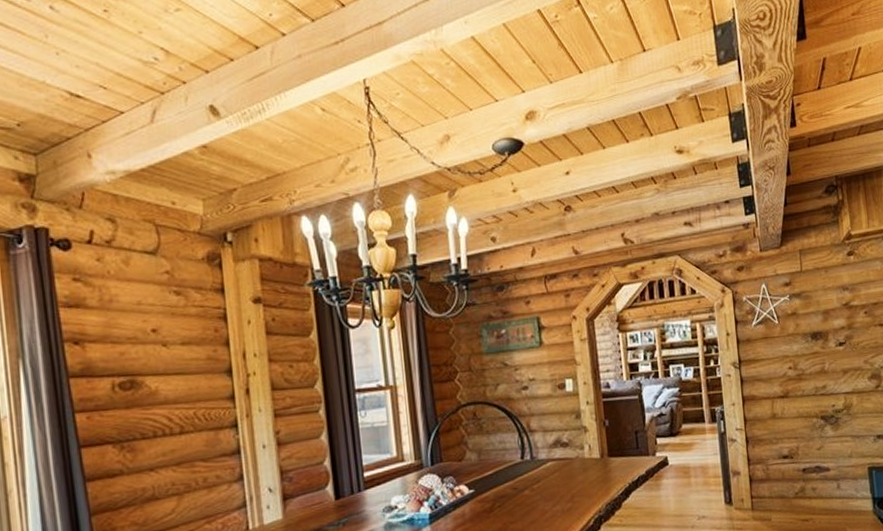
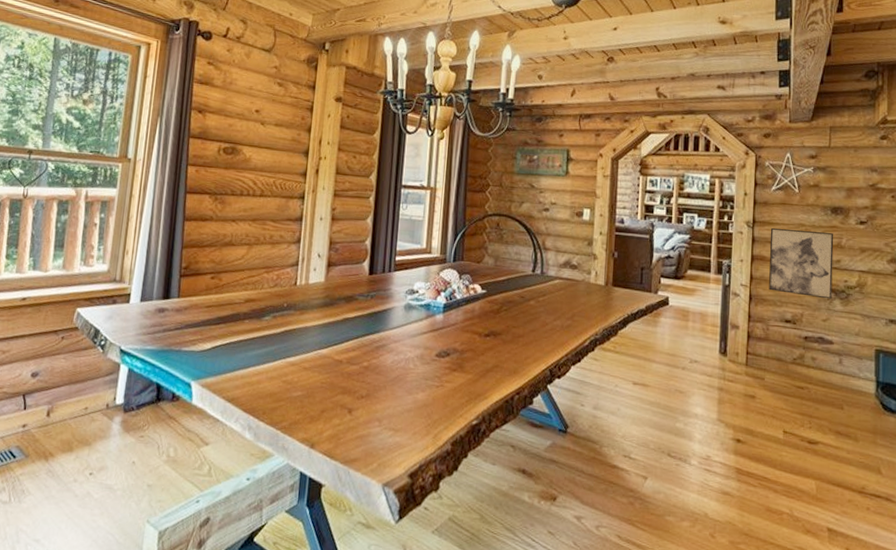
wall art: none [756,360,823,430] -> present [769,227,834,300]

